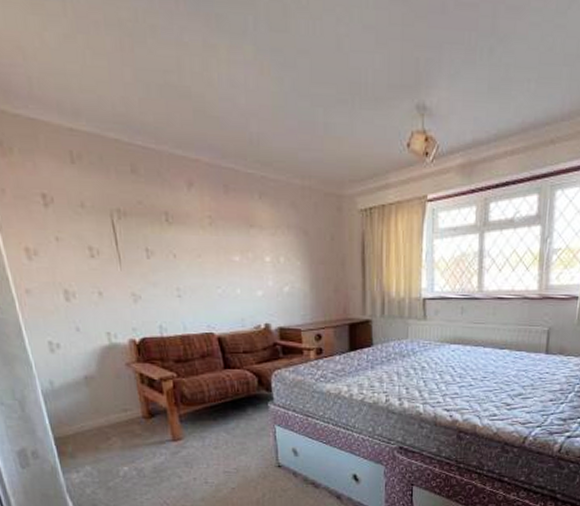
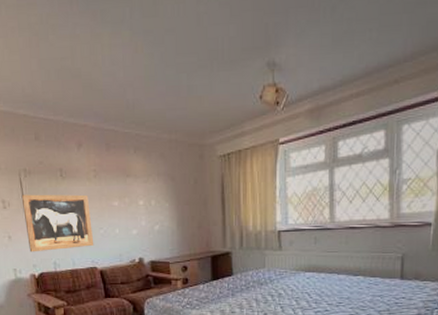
wall art: none [114,241,210,313] -> present [21,194,94,252]

